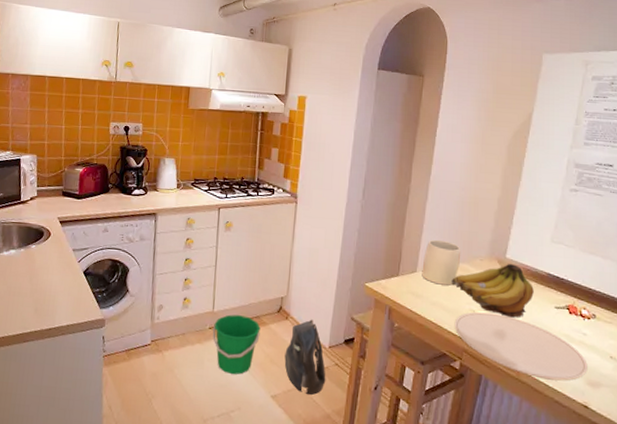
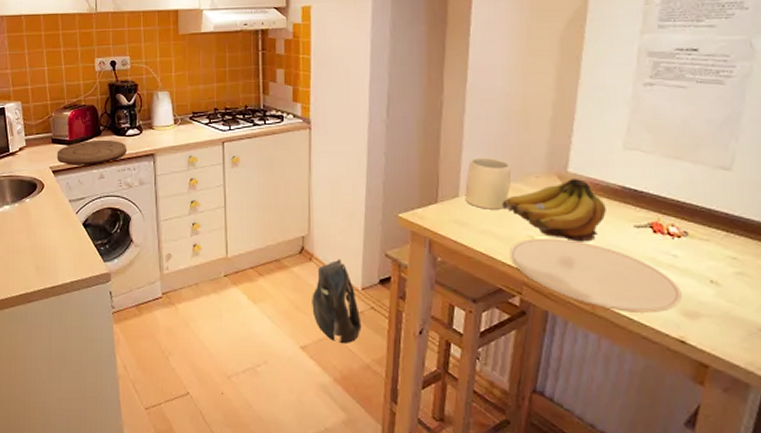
cutting board: none [65,196,131,219] -> present [56,139,126,165]
bucket: present [212,314,261,374] -> none [228,259,282,325]

